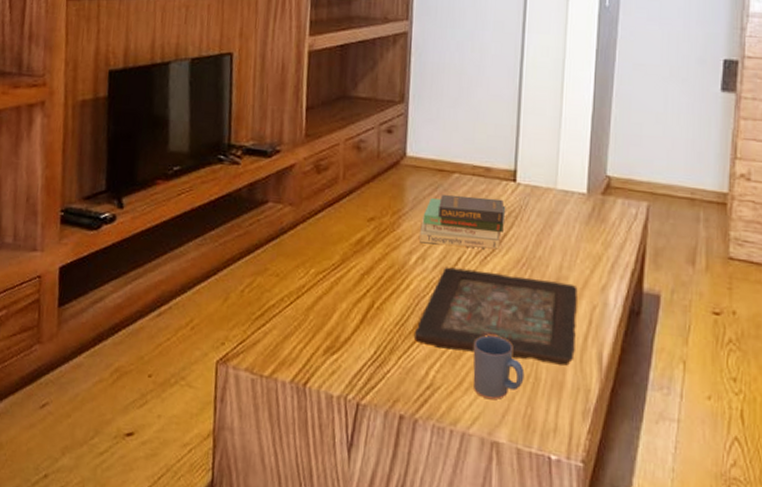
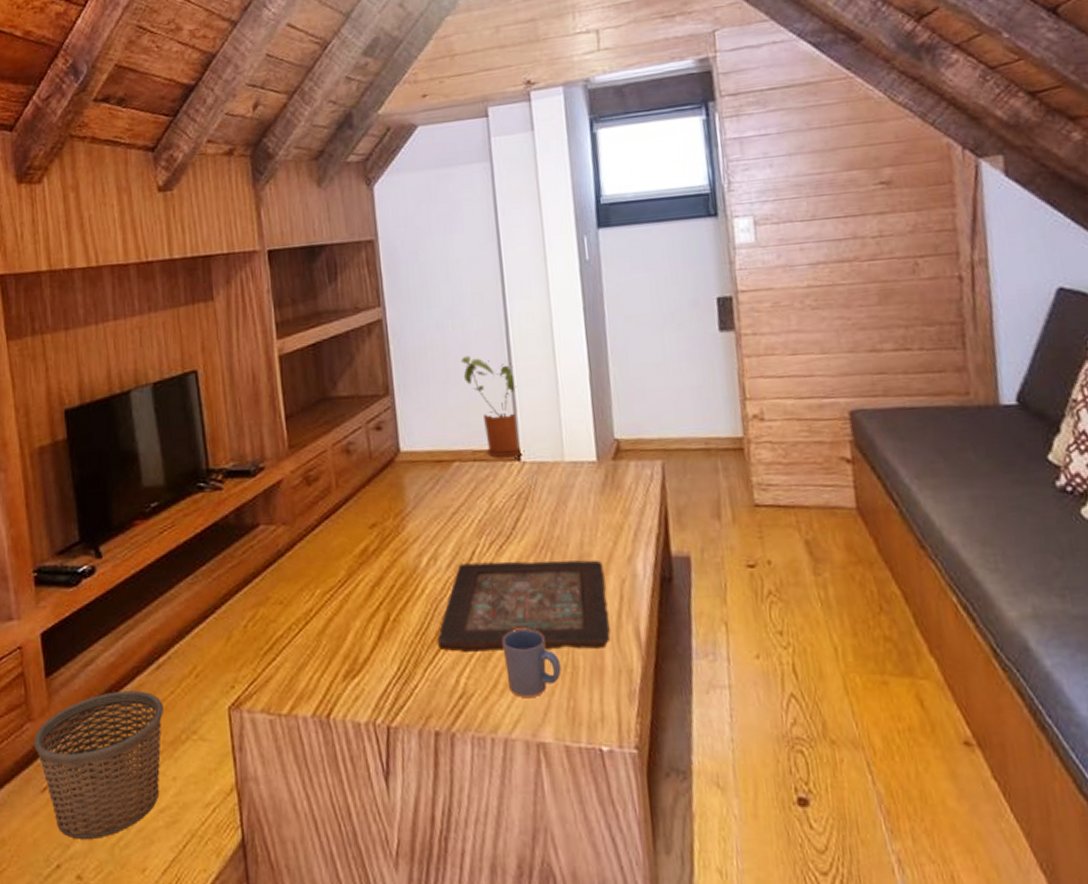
basket: none [39,329,160,458] -> present [33,690,165,839]
books: present [419,194,506,250] -> none [426,481,516,543]
house plant: none [474,77,523,179] -> present [460,356,525,460]

